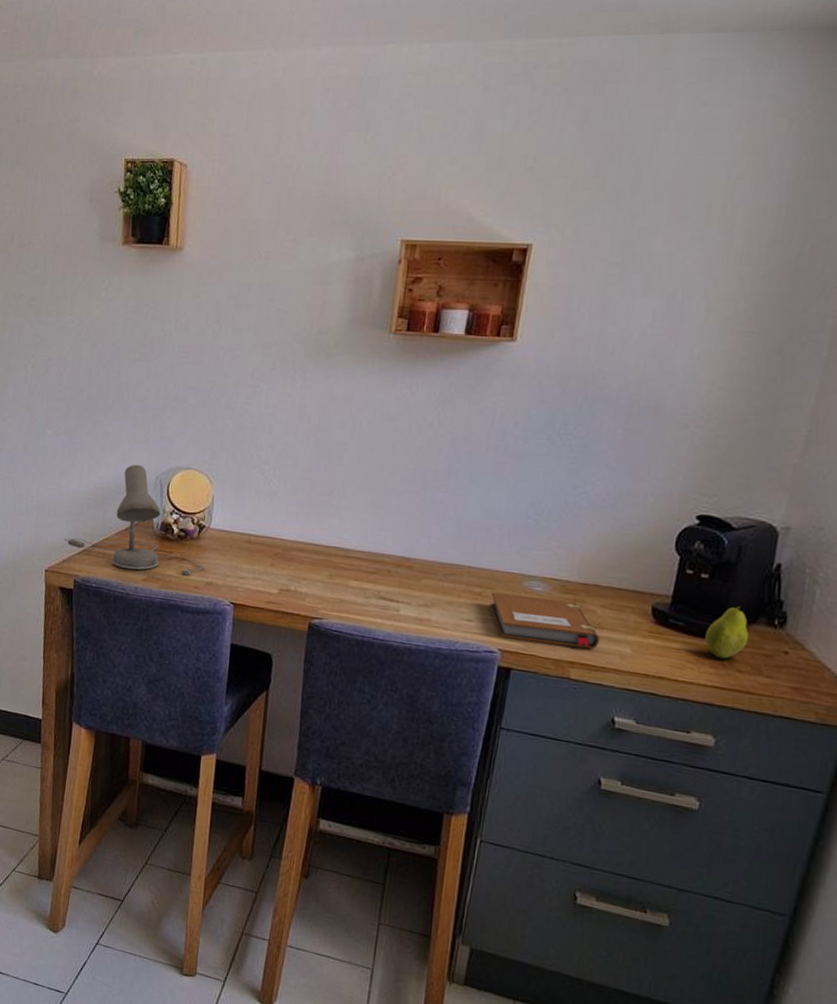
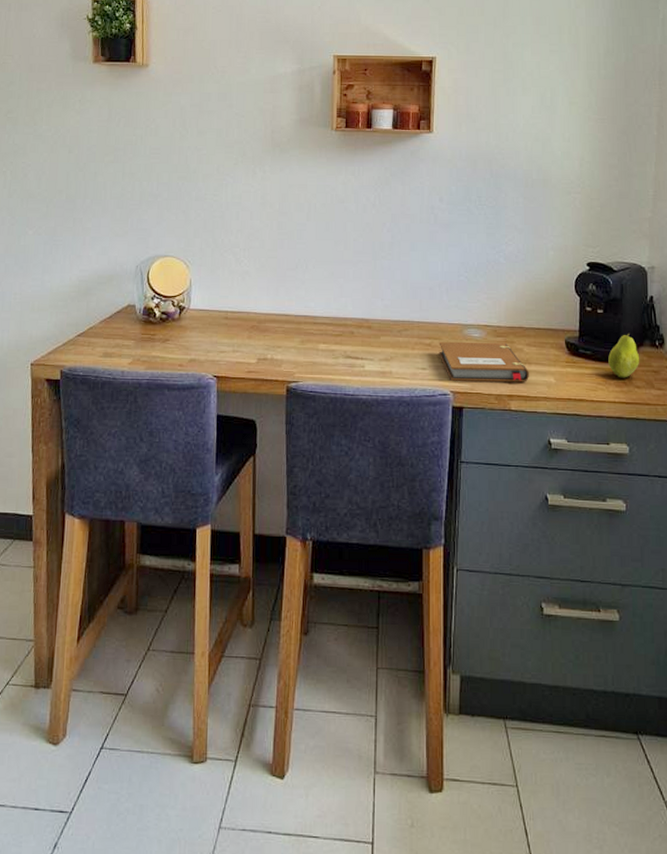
desk lamp: present [63,464,204,576] -> none [48,256,186,355]

